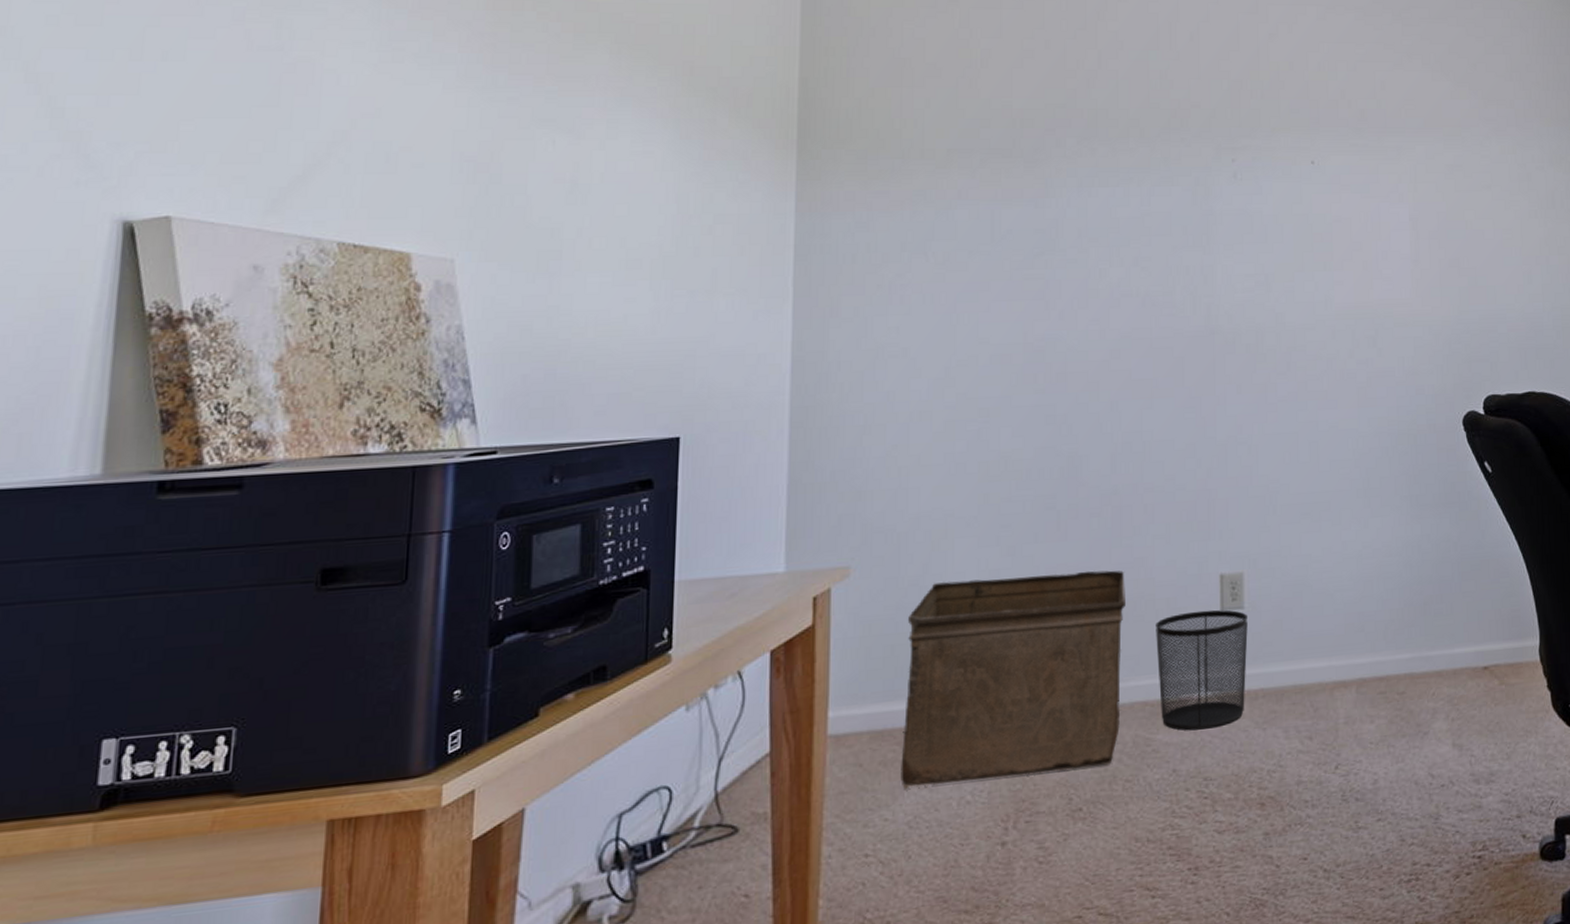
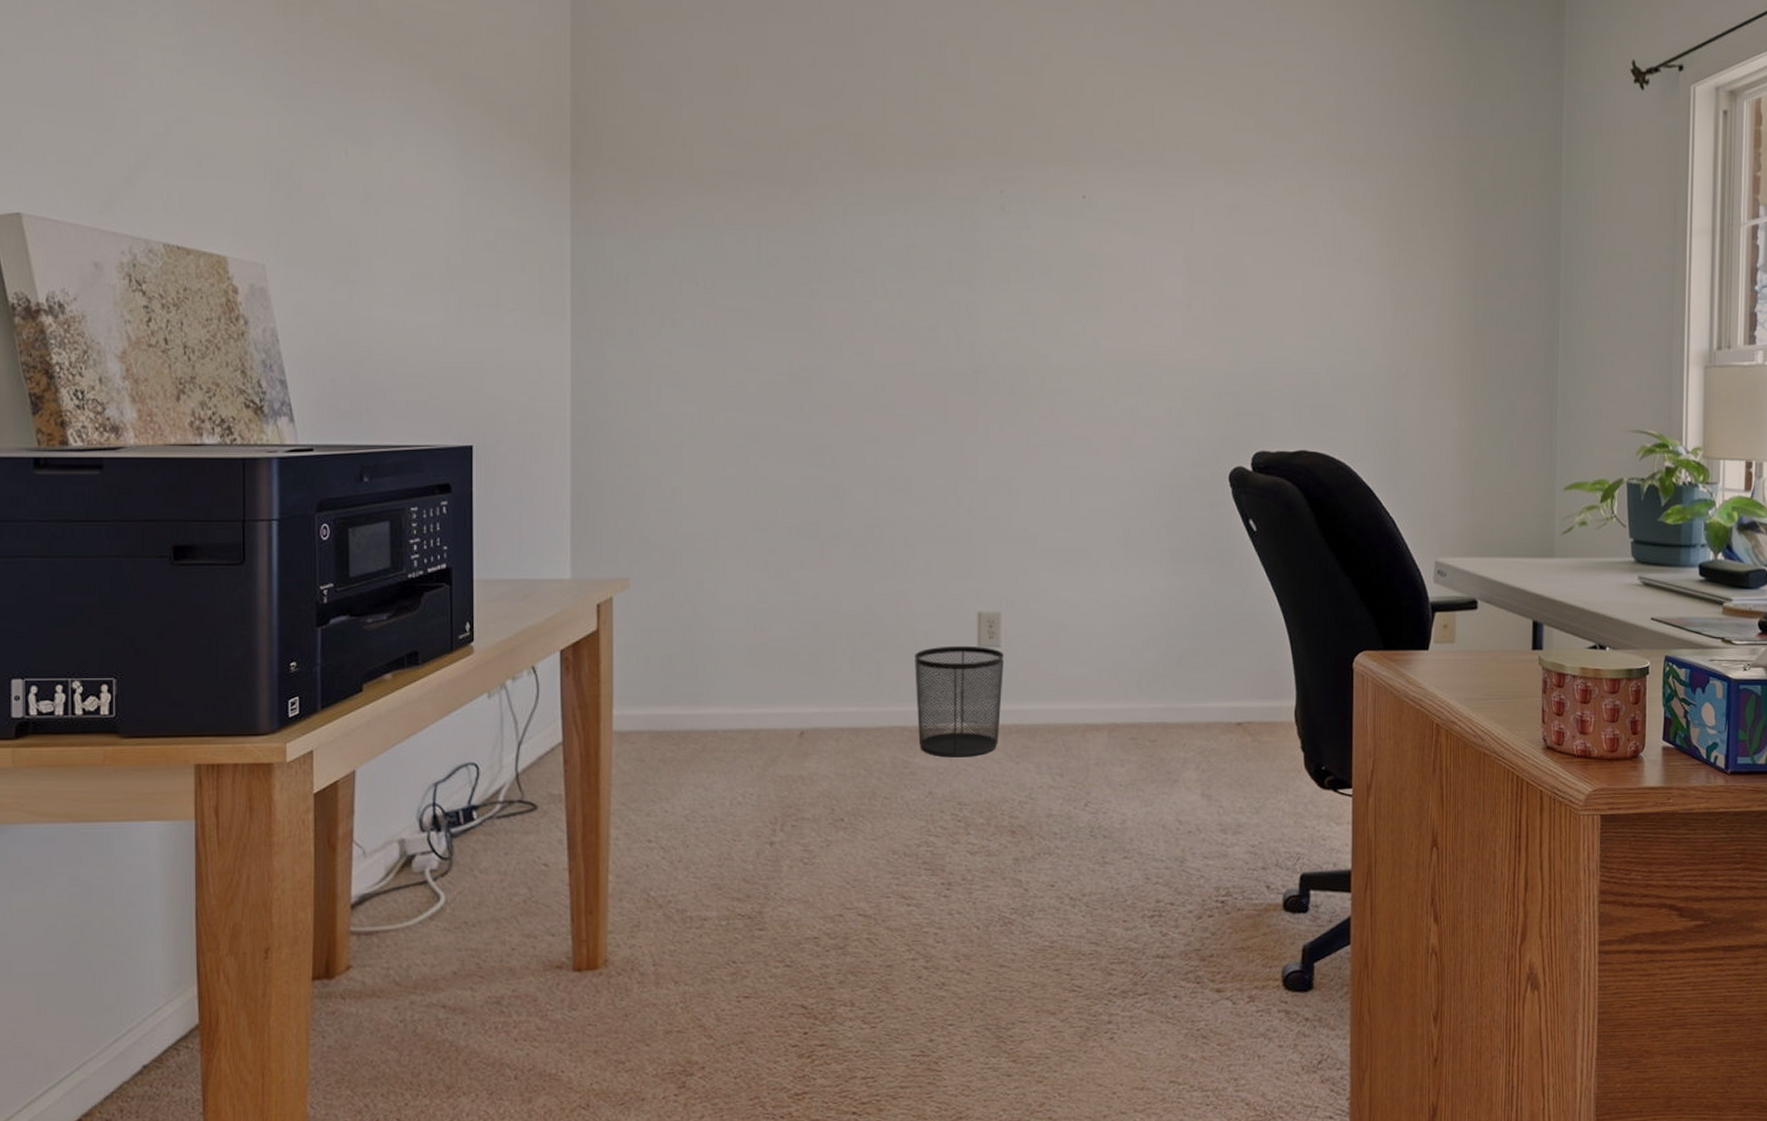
storage bin: present [900,570,1125,789] -> none [678,598,886,786]

